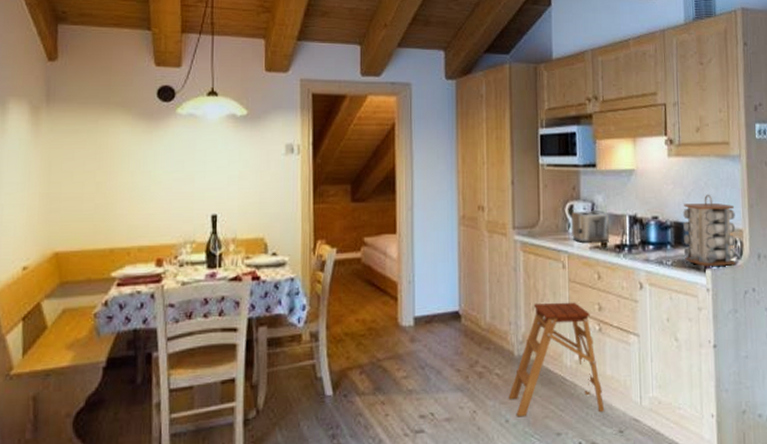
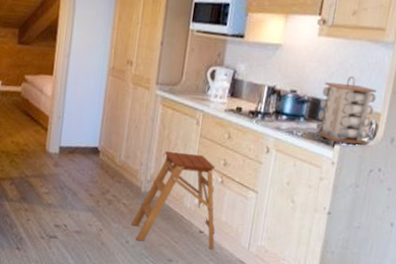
toaster: present [571,211,610,244] -> none [209,75,249,109]

